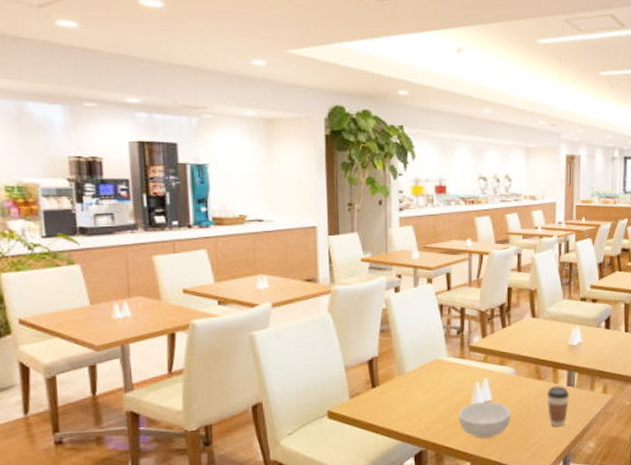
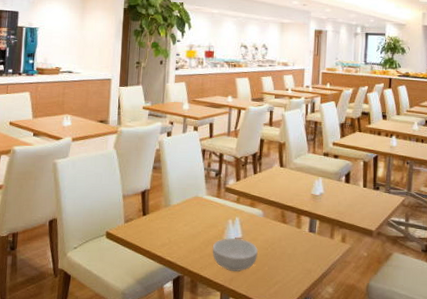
coffee cup: present [546,386,570,427] -> none [290,231,311,269]

